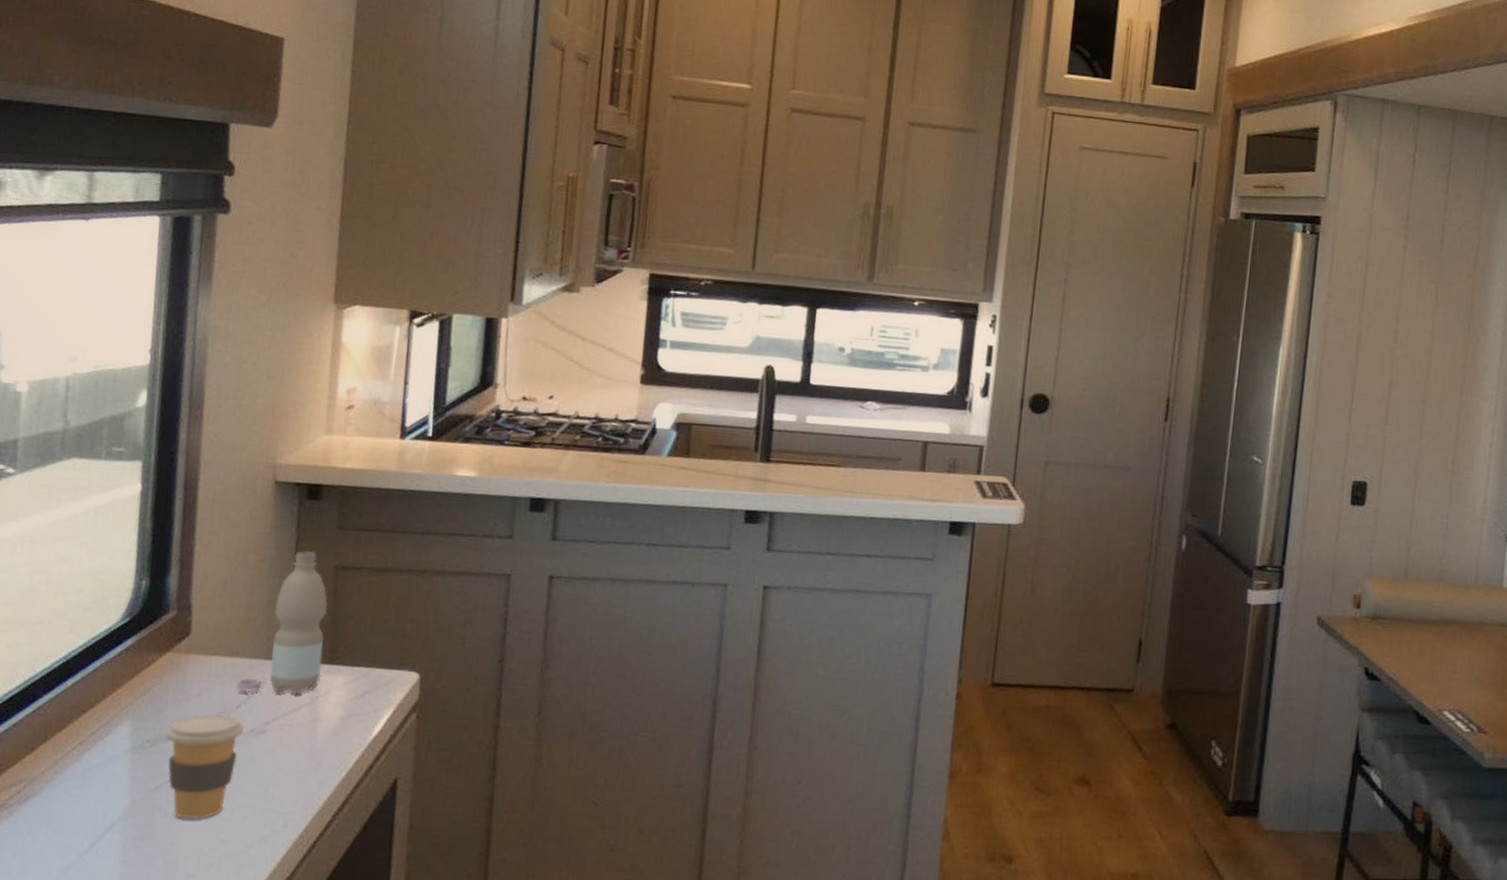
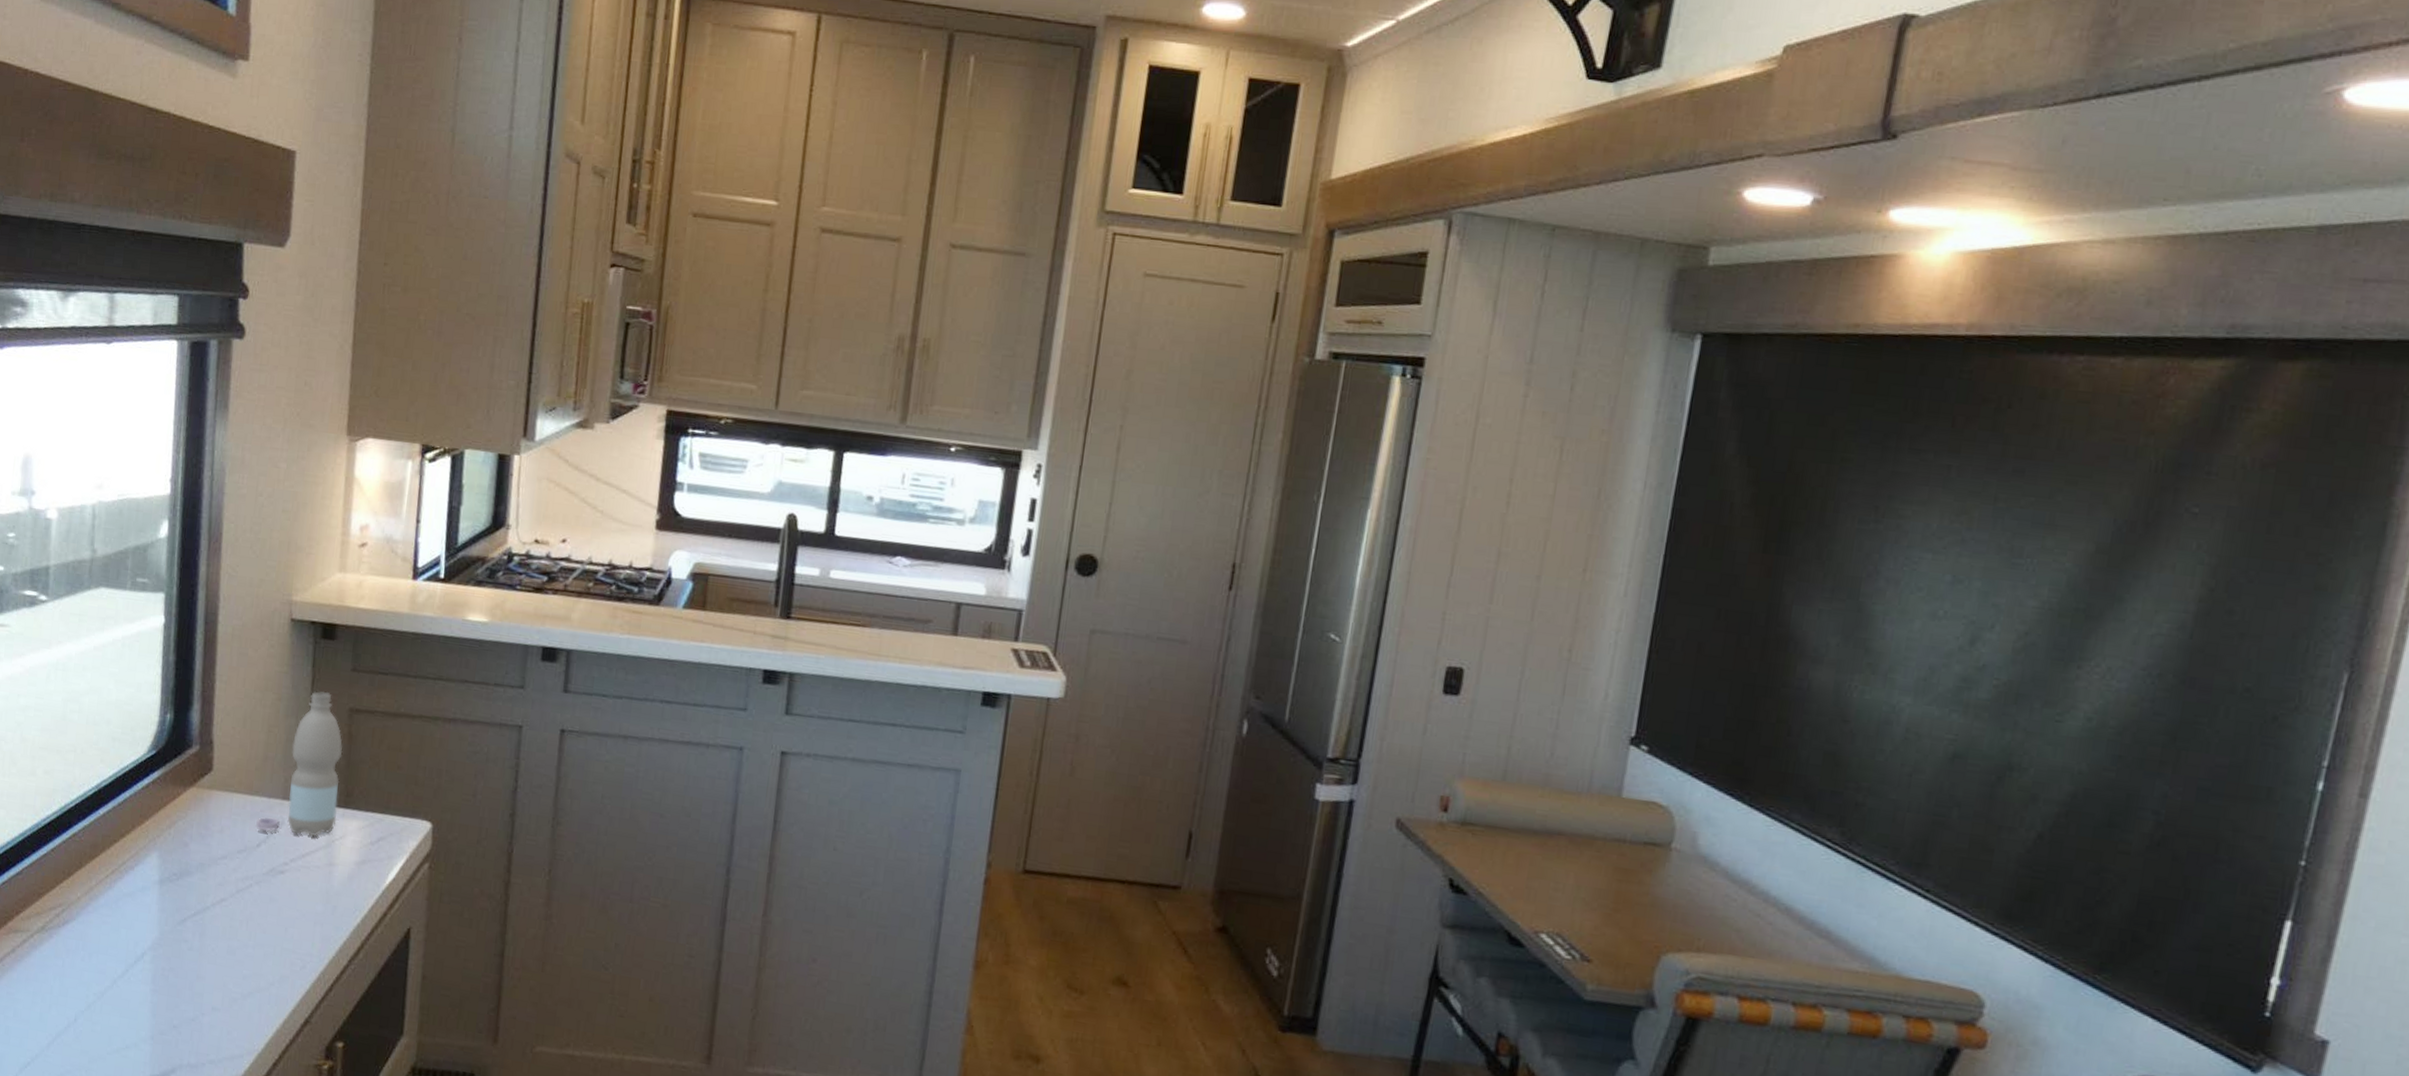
coffee cup: present [165,713,245,820] -> none [190,850,265,954]

